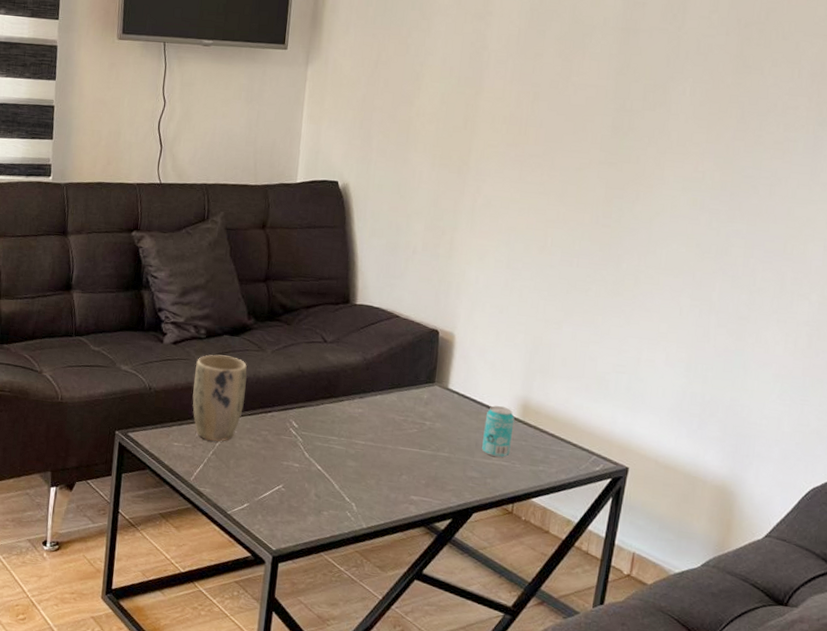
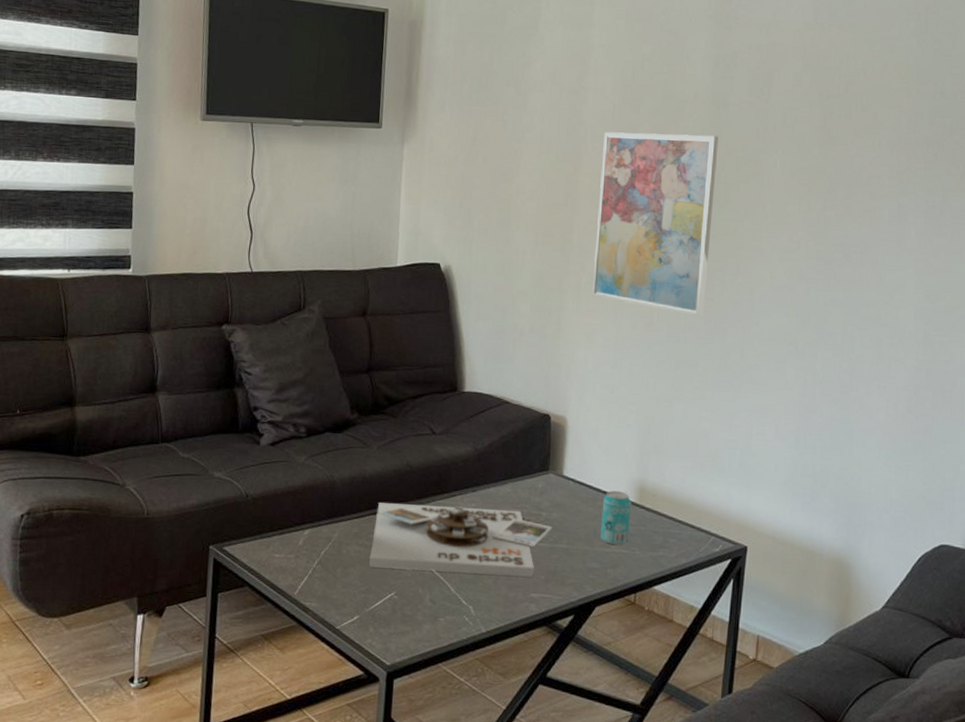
plant pot: present [192,354,248,442] -> none [294,454,352,550]
board game: none [260,402,436,481] -> present [369,503,553,577]
wall art: none [486,56,626,243] -> present [592,131,718,317]

